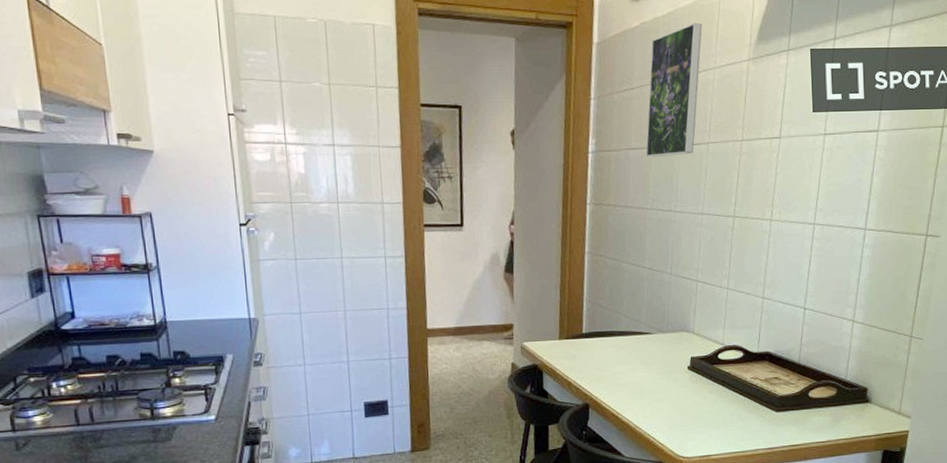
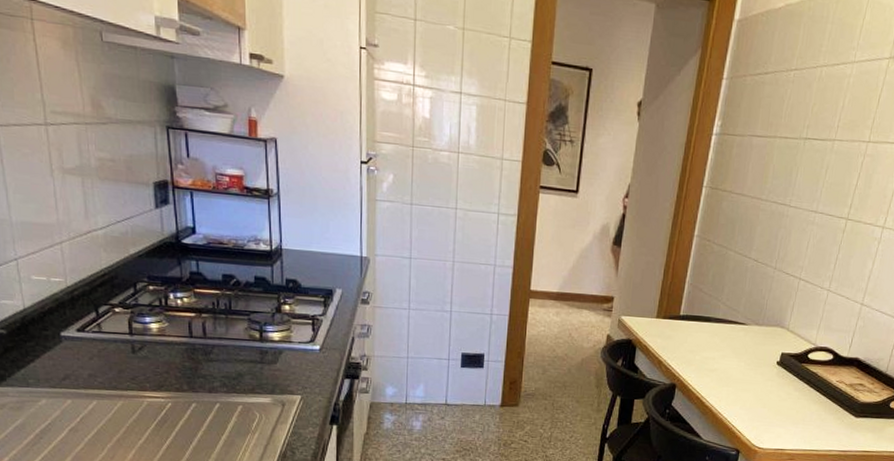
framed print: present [646,22,702,157] -> none [769,10,848,150]

